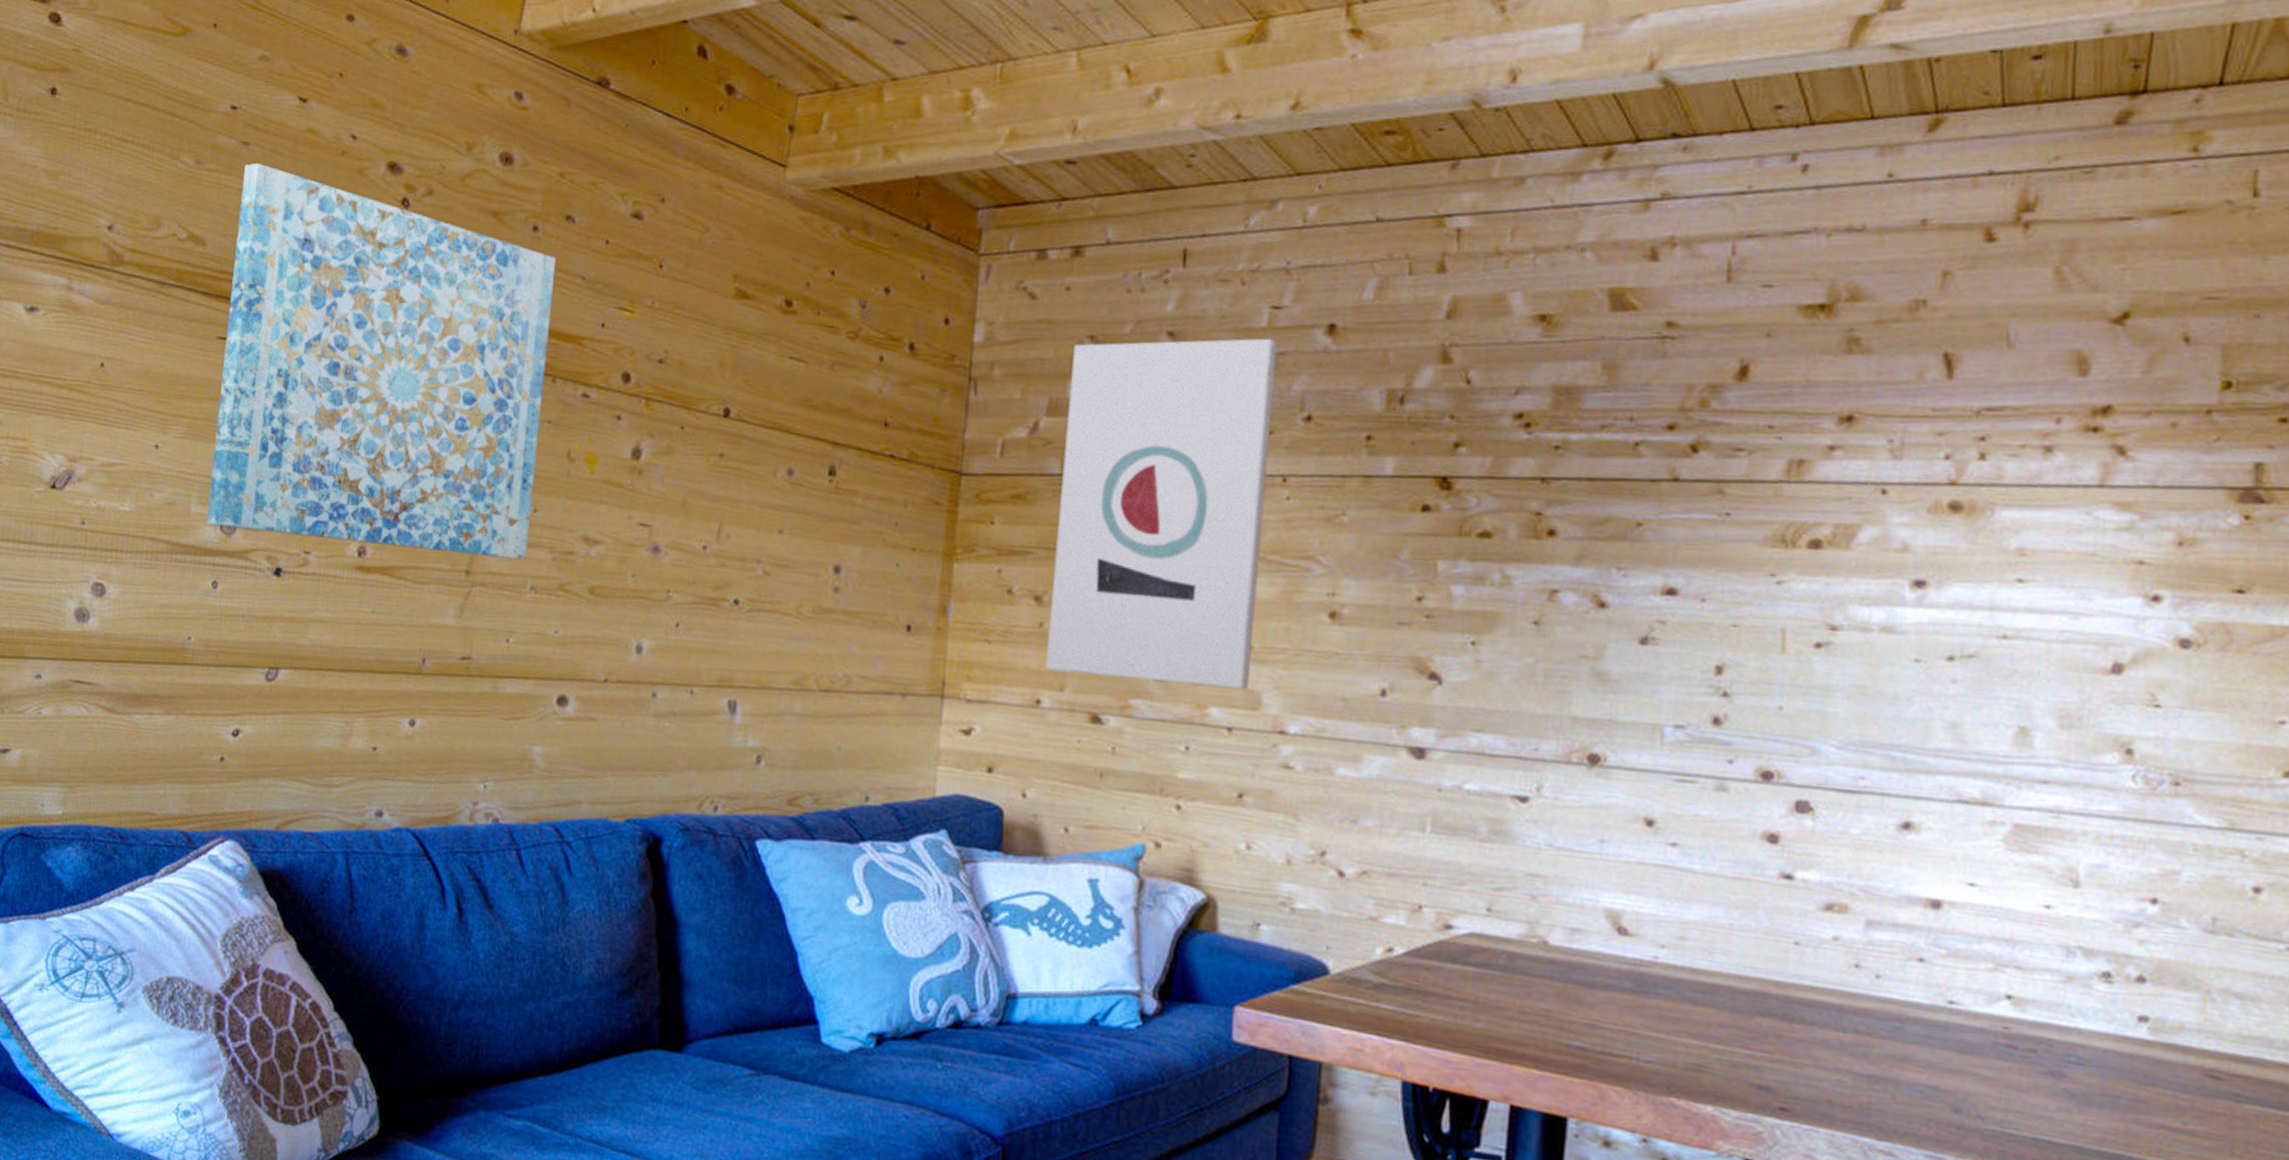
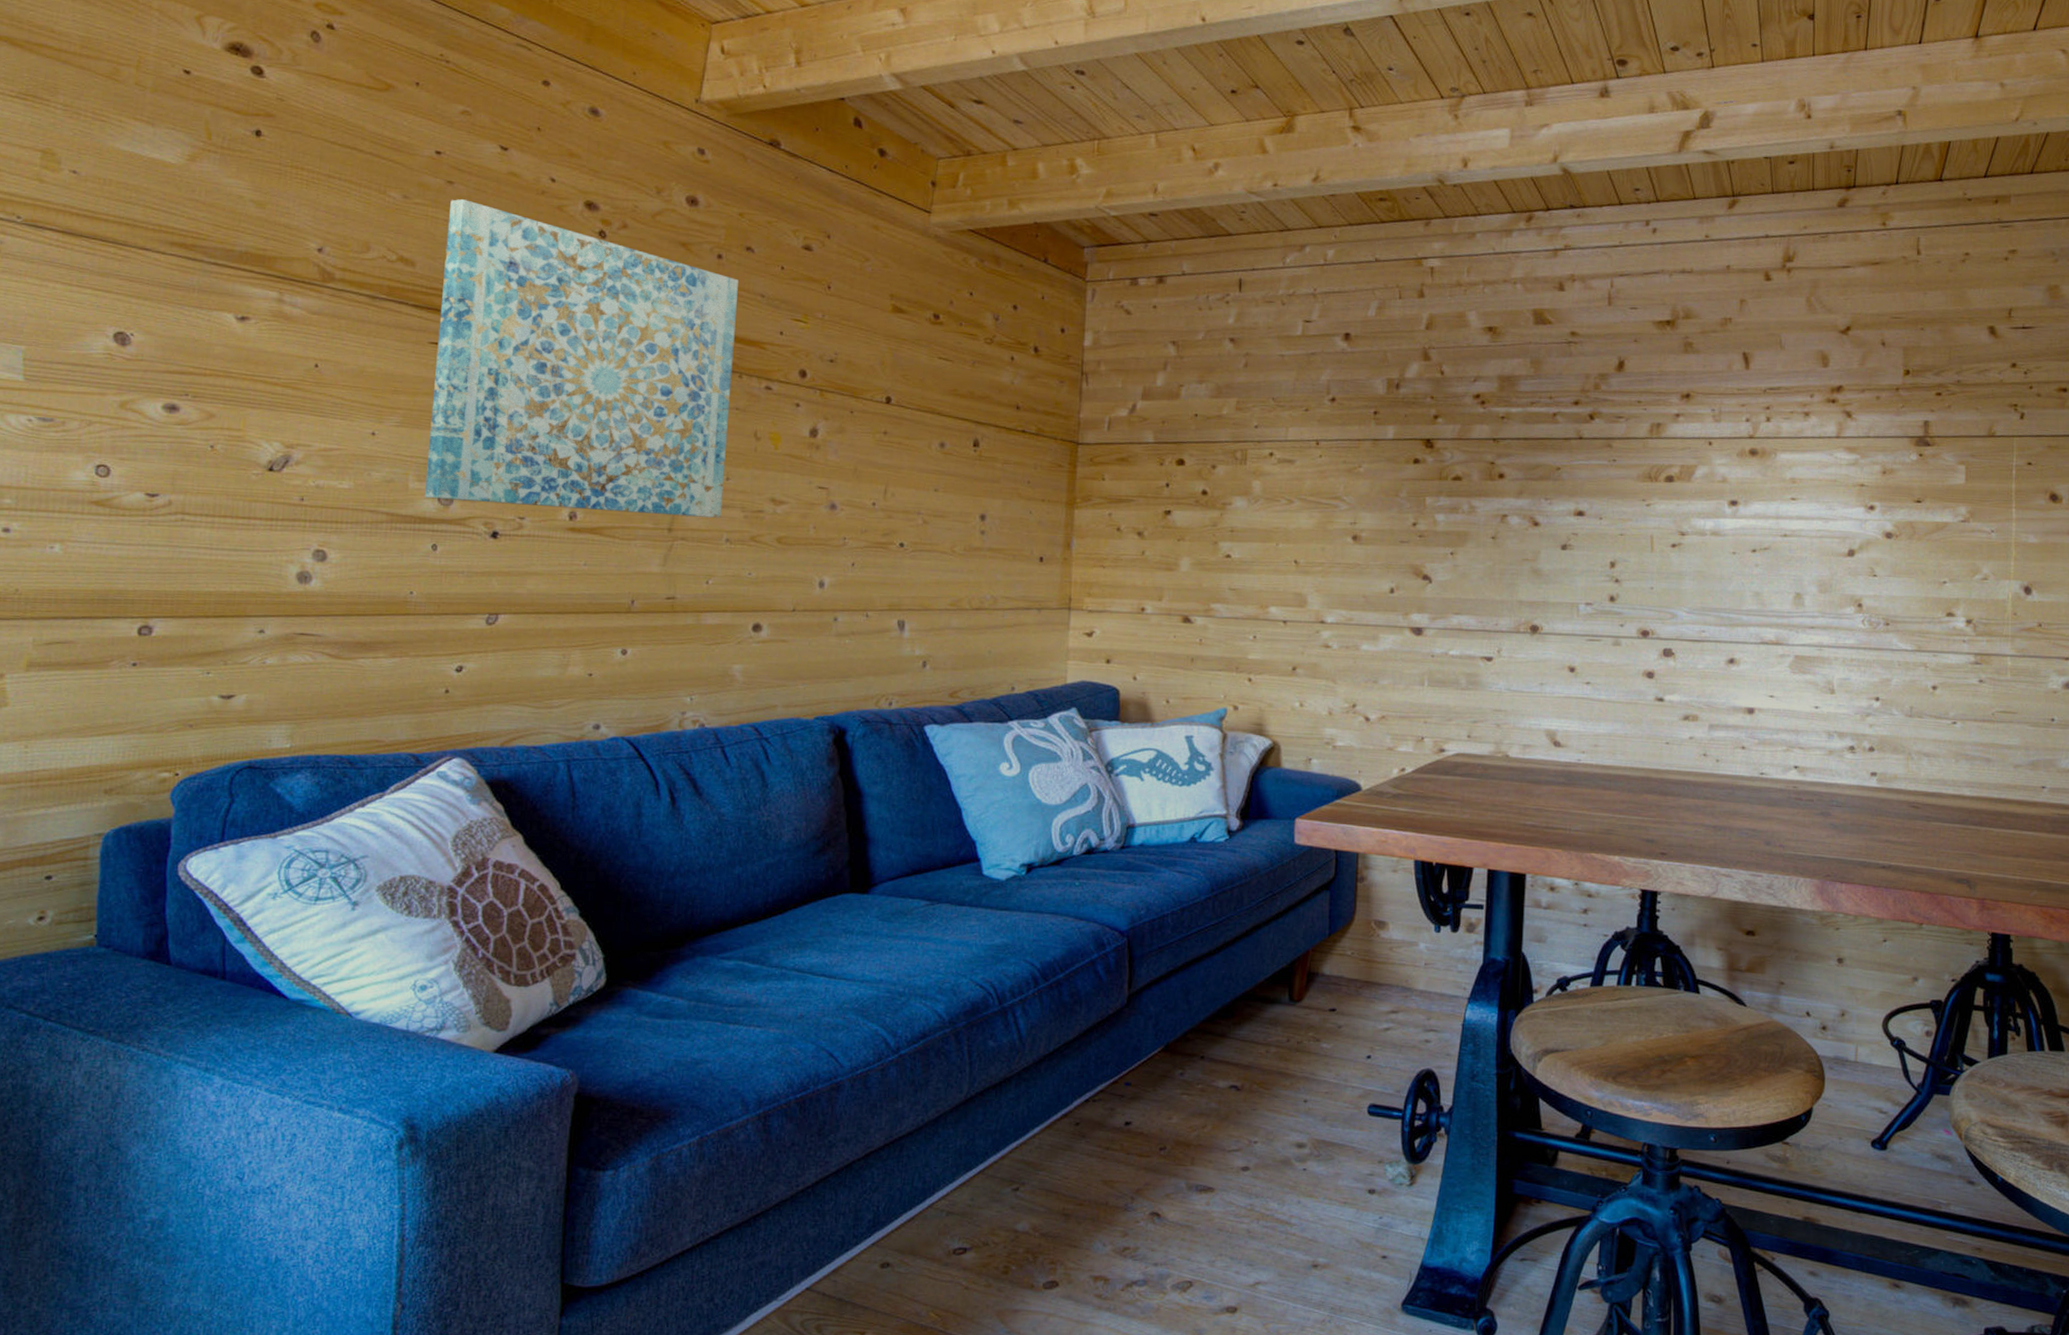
wall art: present [1045,338,1278,690] -> none [1148,343,1310,594]

